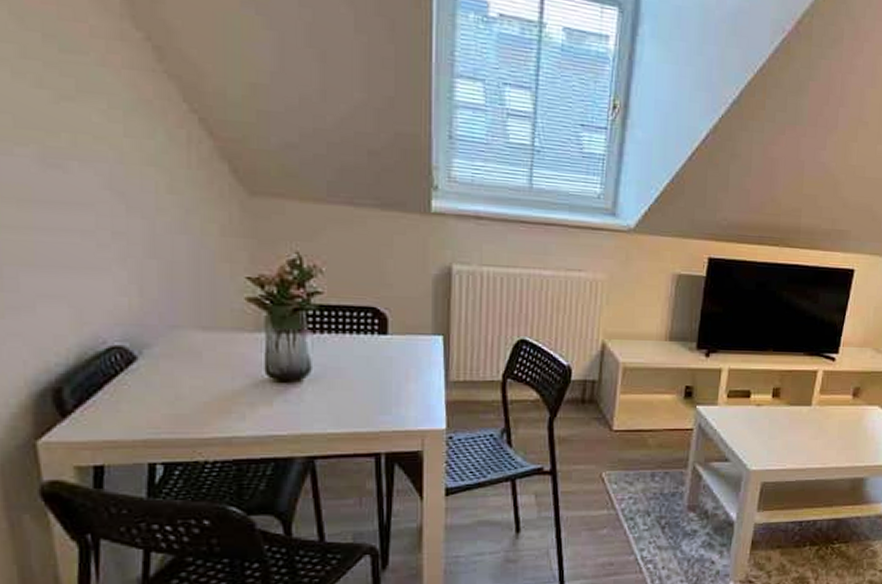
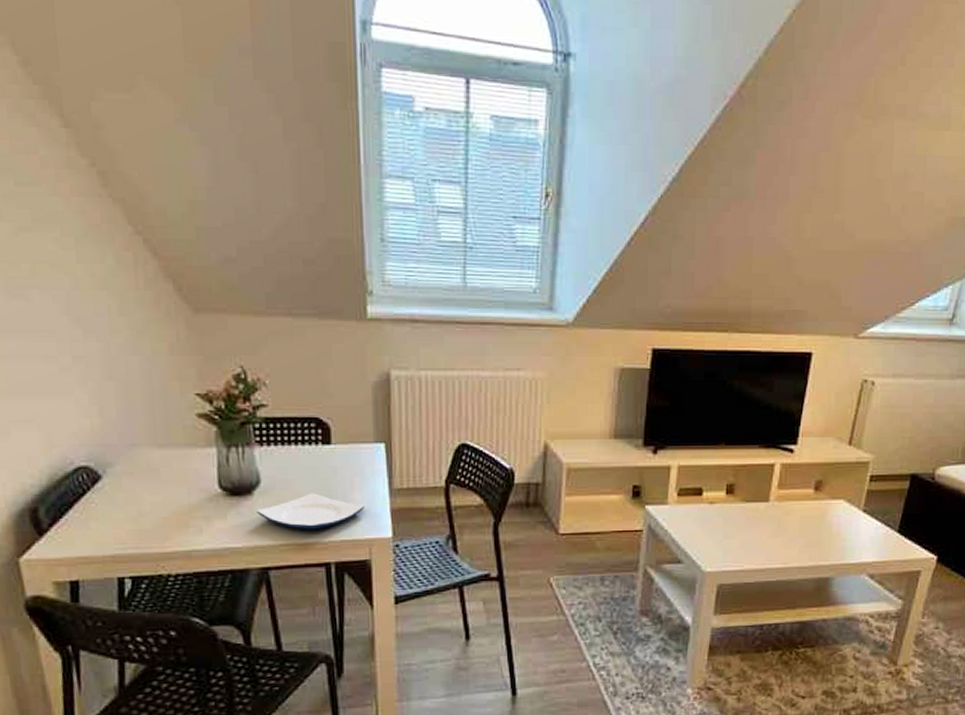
plate: none [305,382,419,420] -> present [257,493,365,530]

